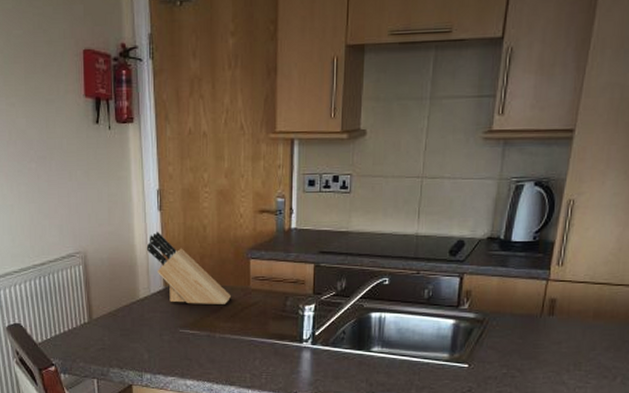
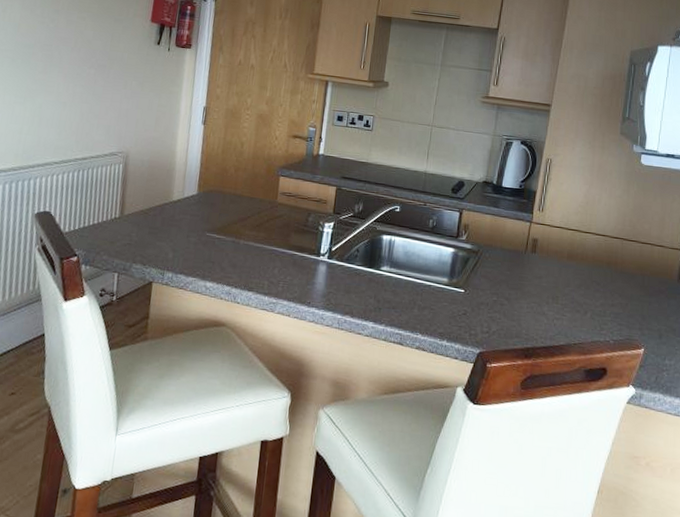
knife block: present [146,231,231,304] -> none [186,142,259,214]

